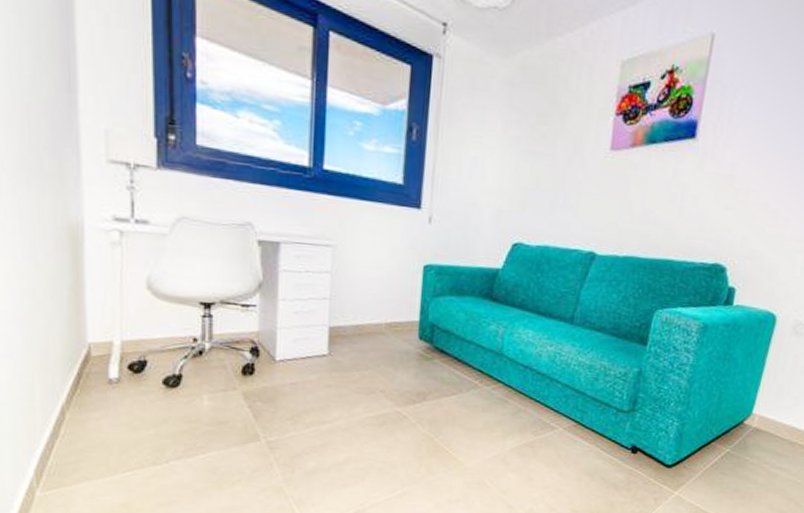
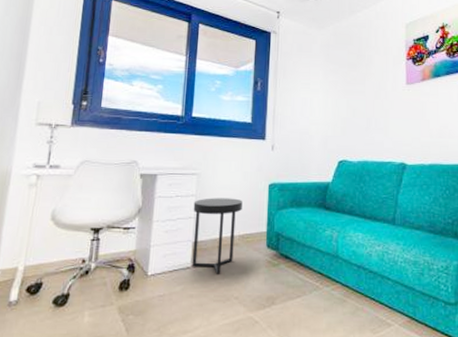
side table: none [328,276,390,365] -> present [192,198,243,274]

